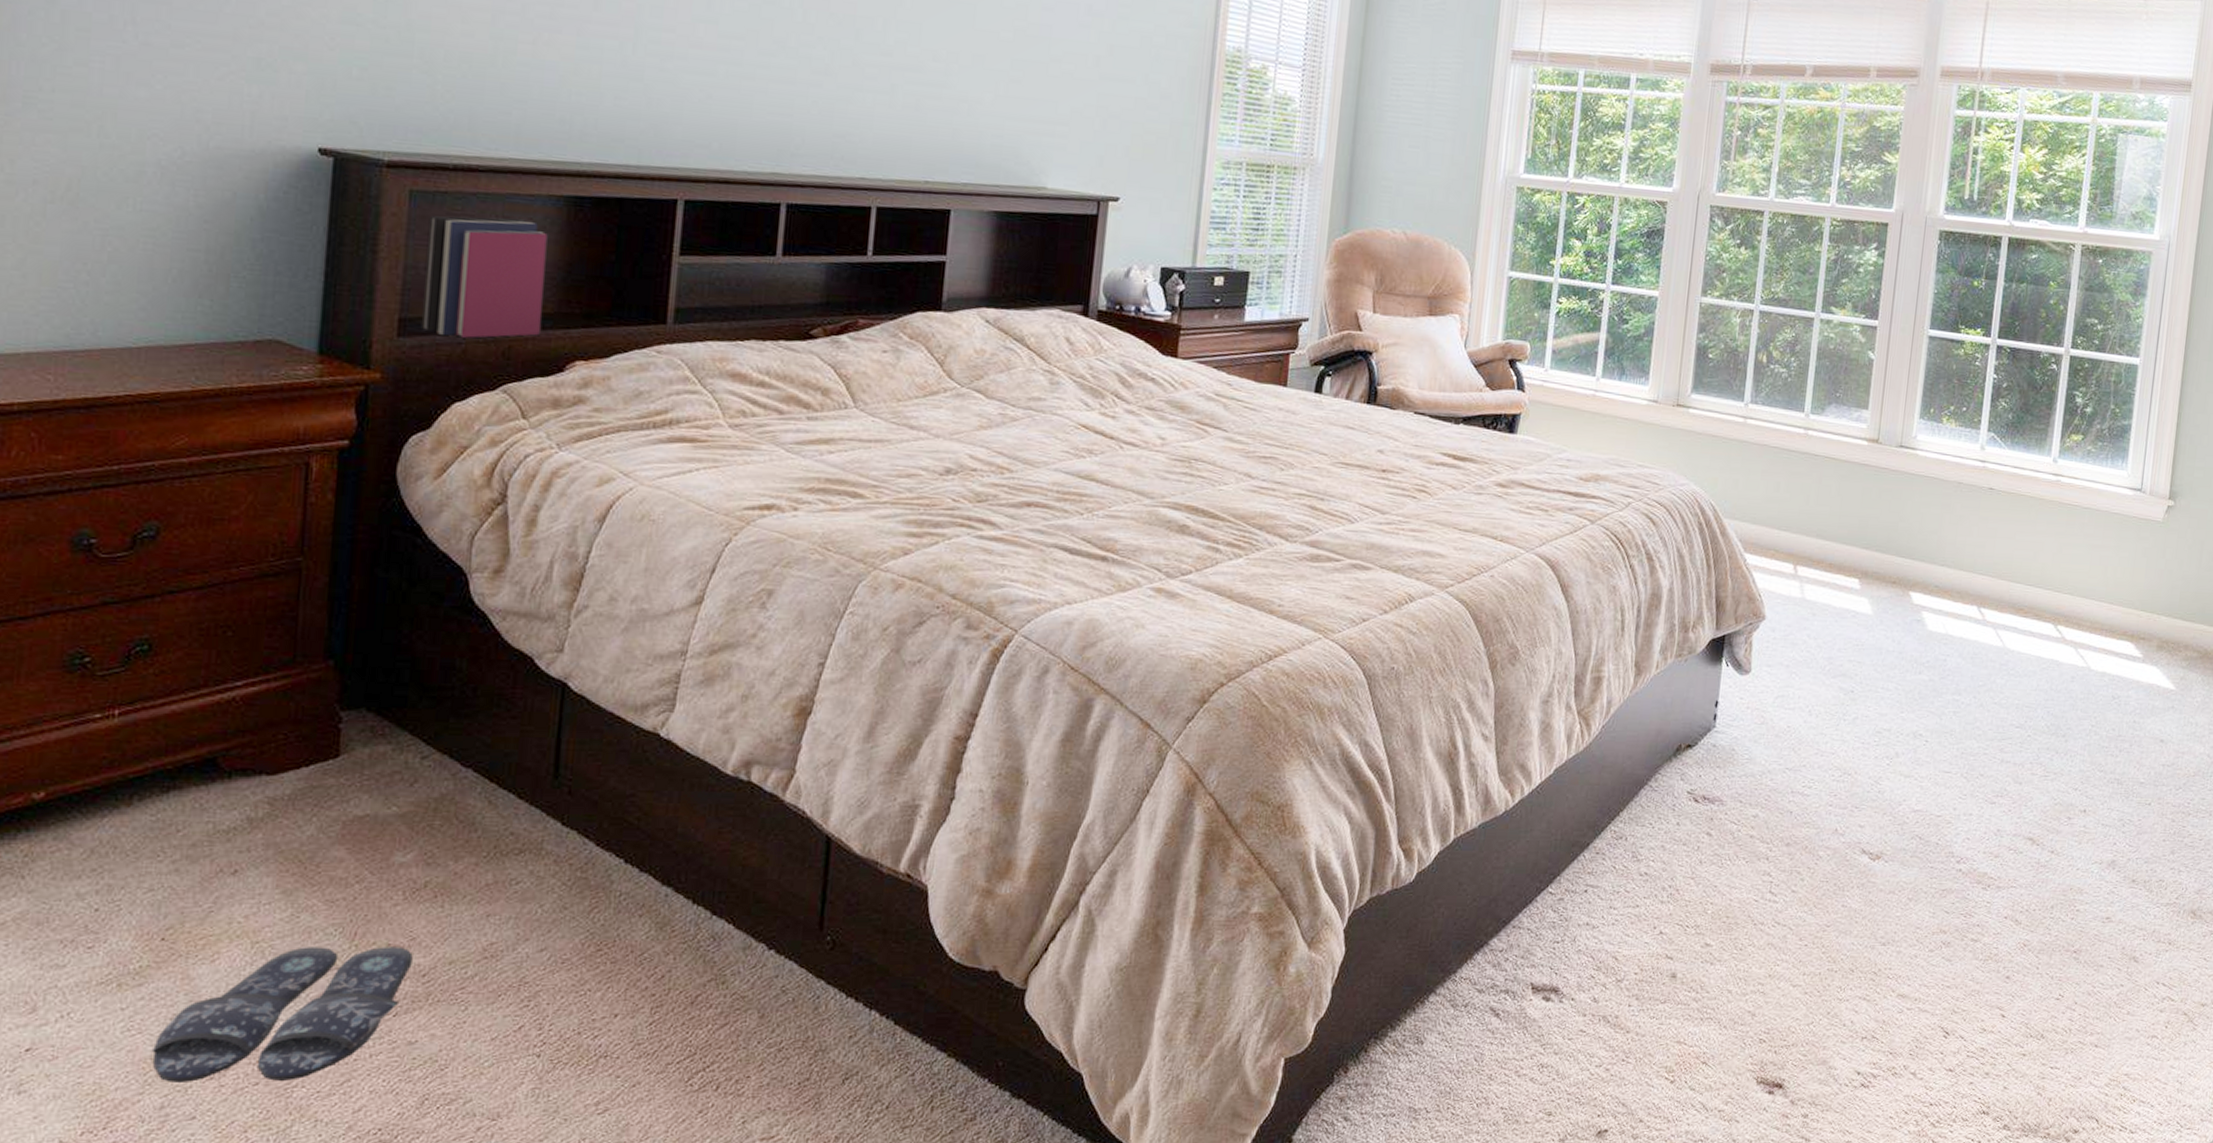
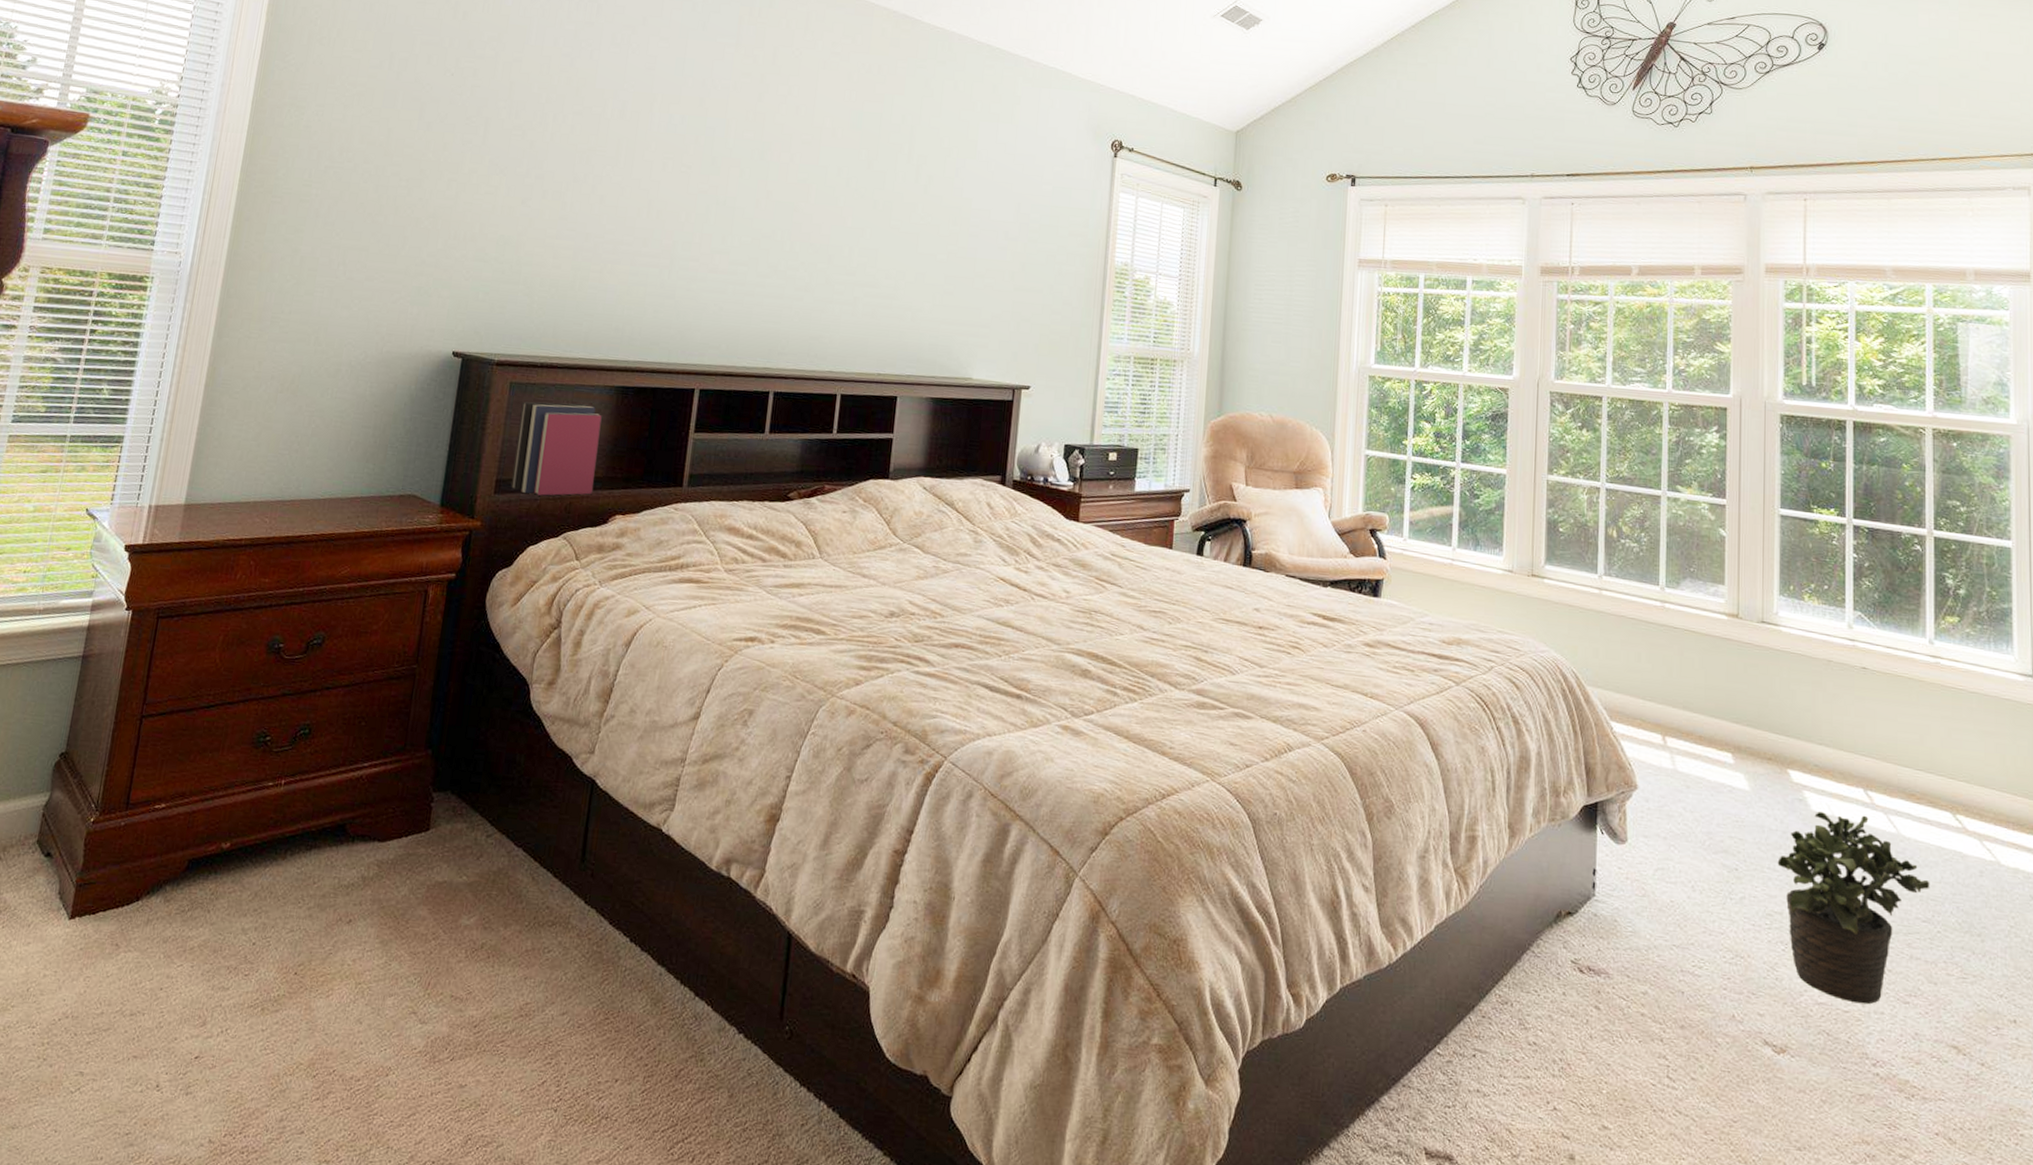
slippers: present [152,947,413,1082] -> none [279,991,469,1108]
potted plant: none [1891,631,2027,808] -> present [1777,812,1930,1004]

